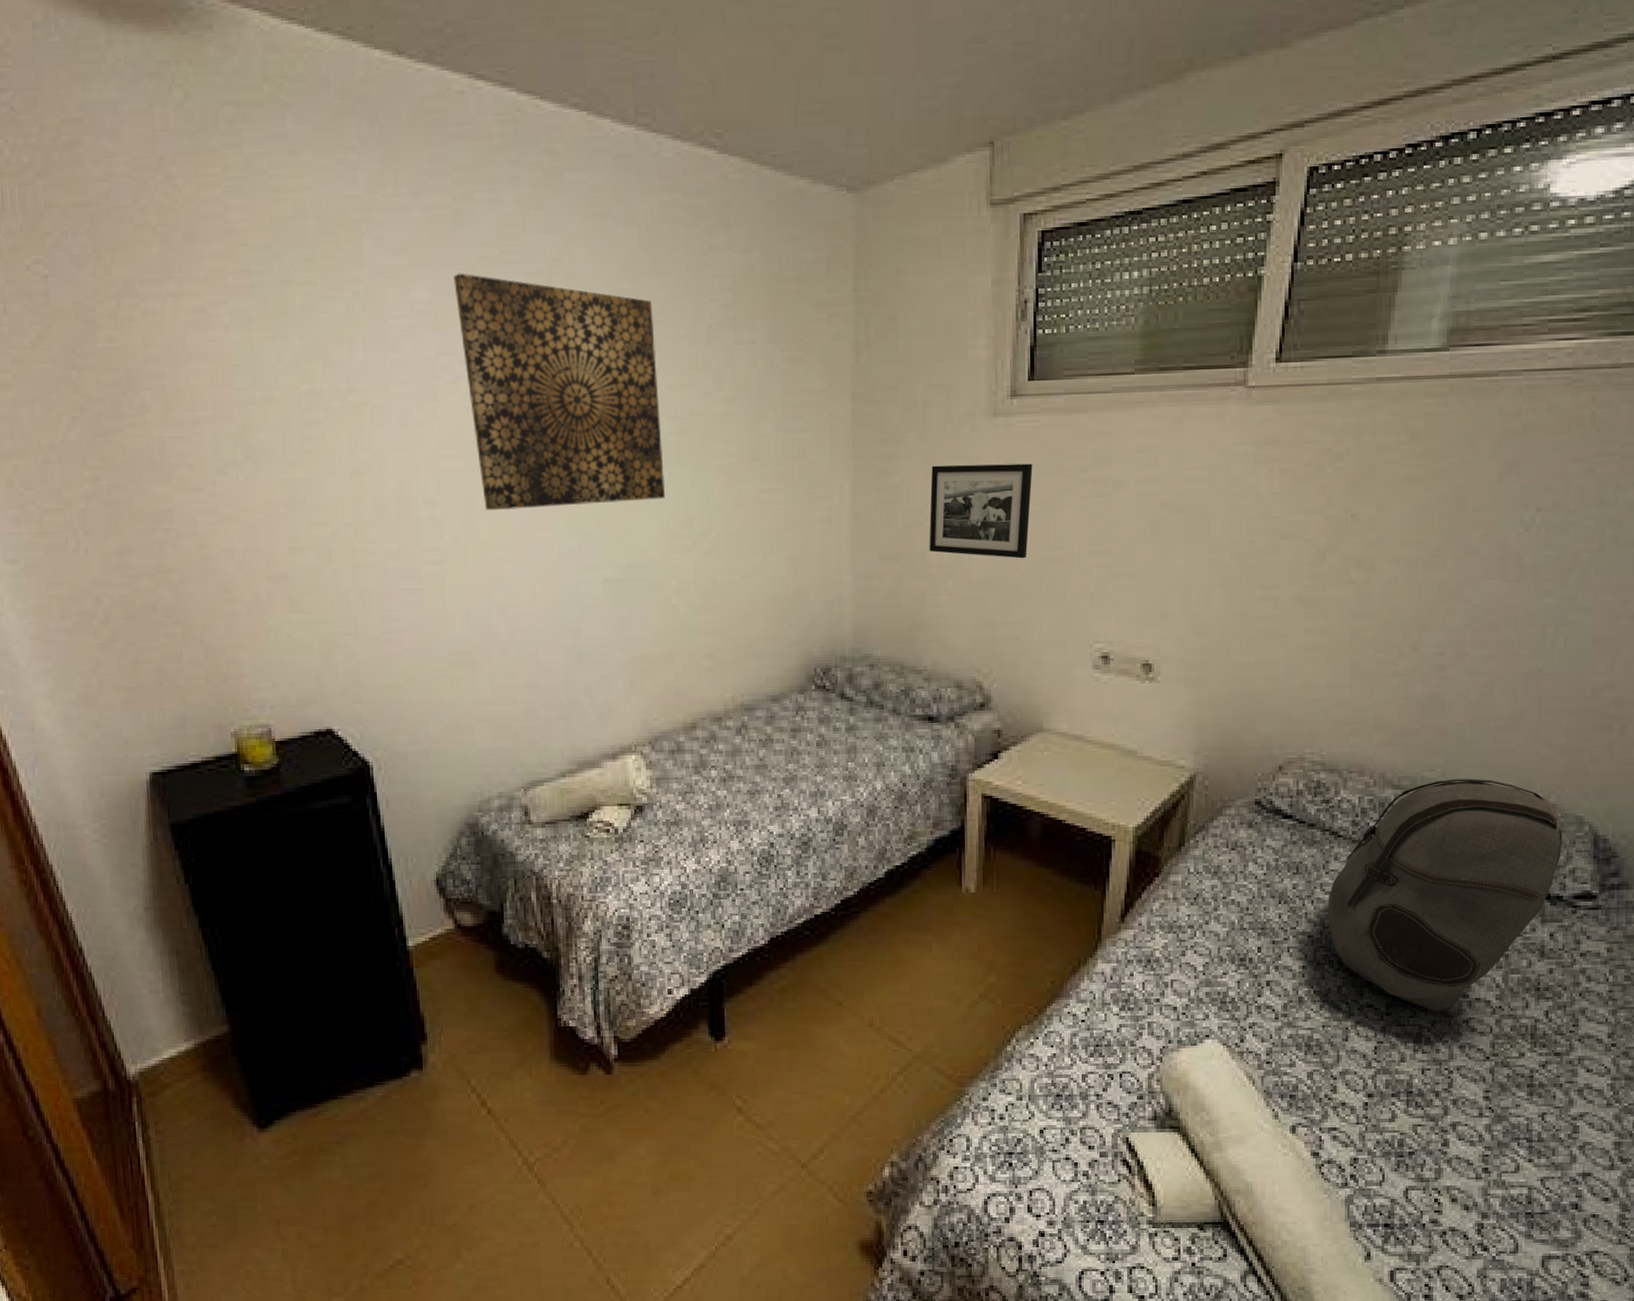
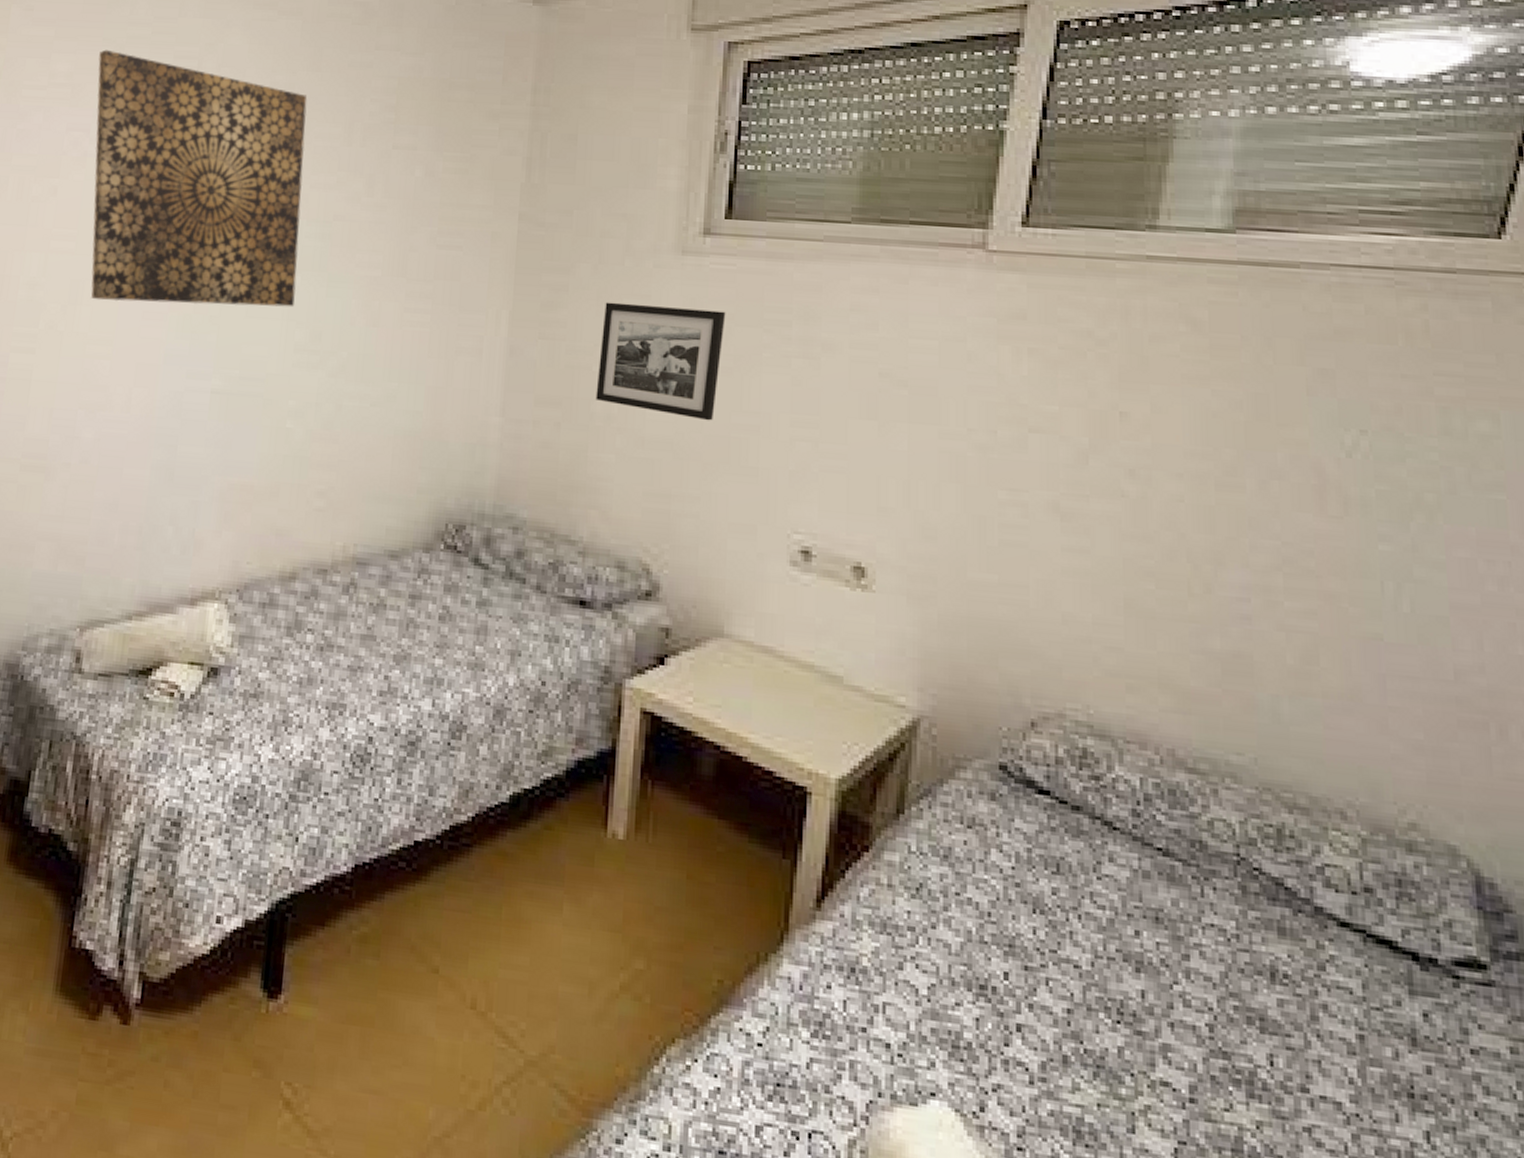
backpack: present [1327,778,1563,1012] -> none [1101,769,1431,1108]

